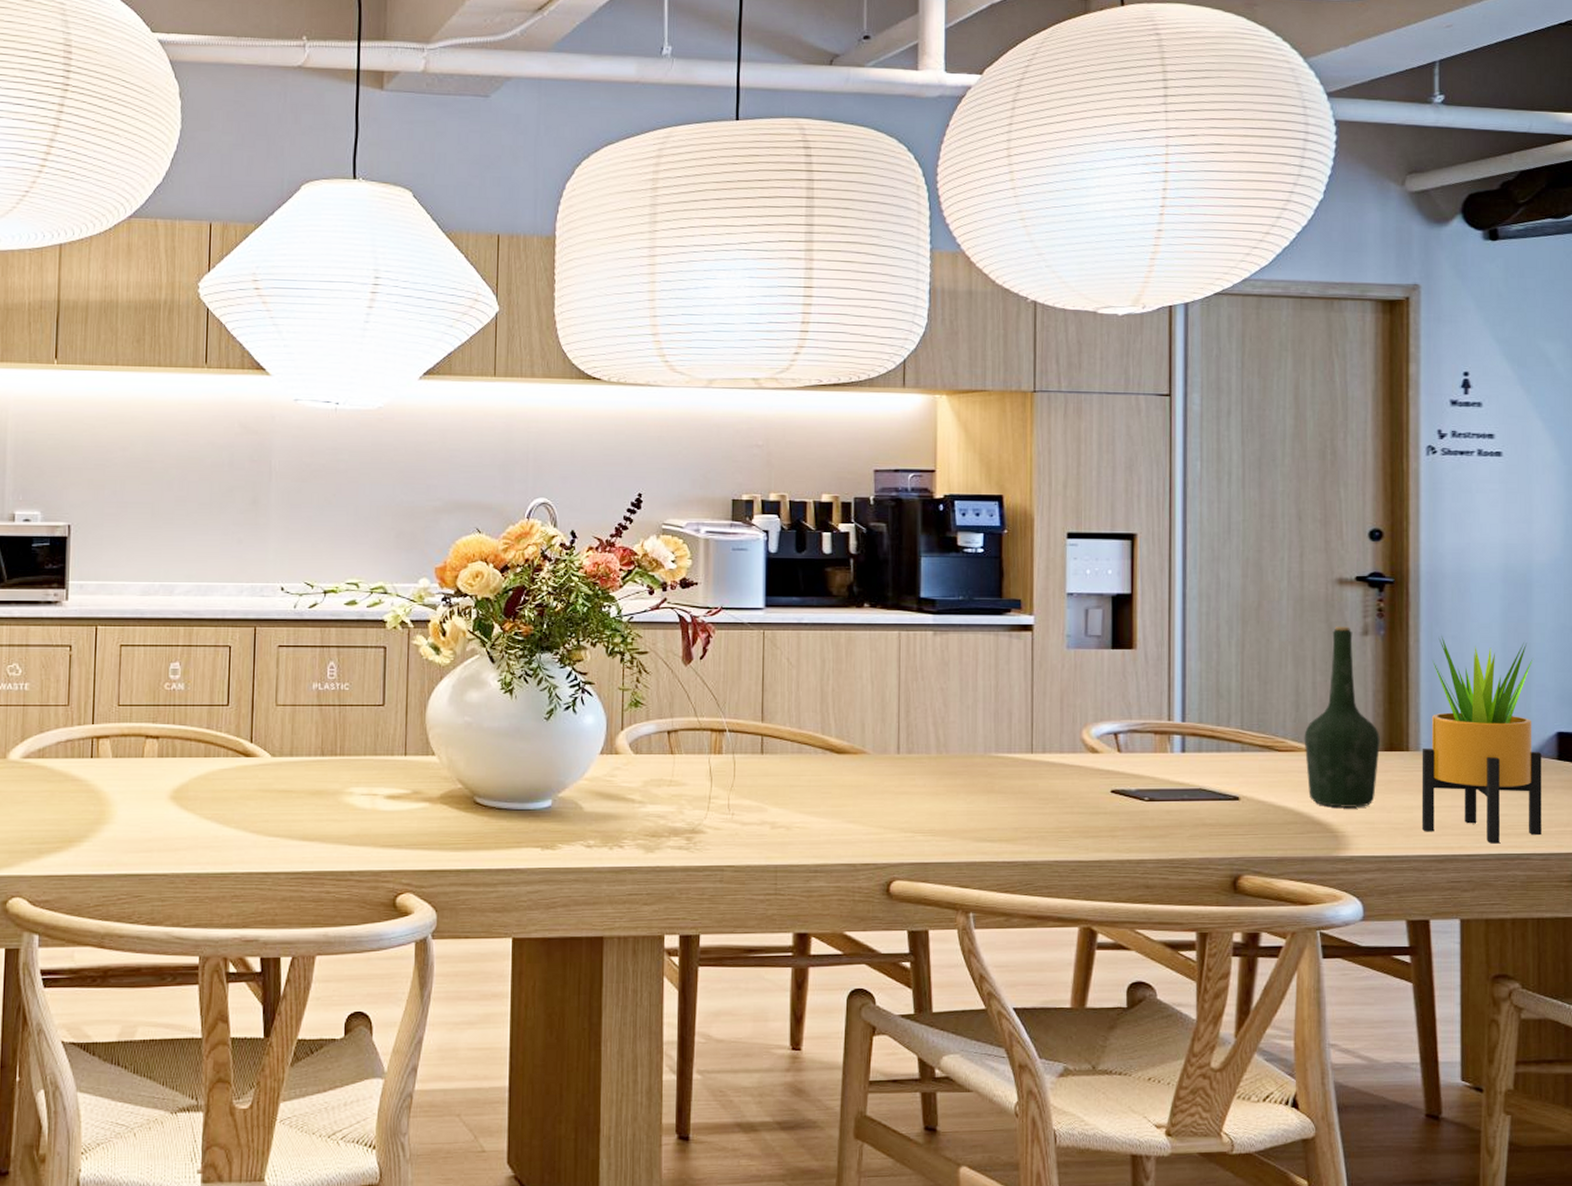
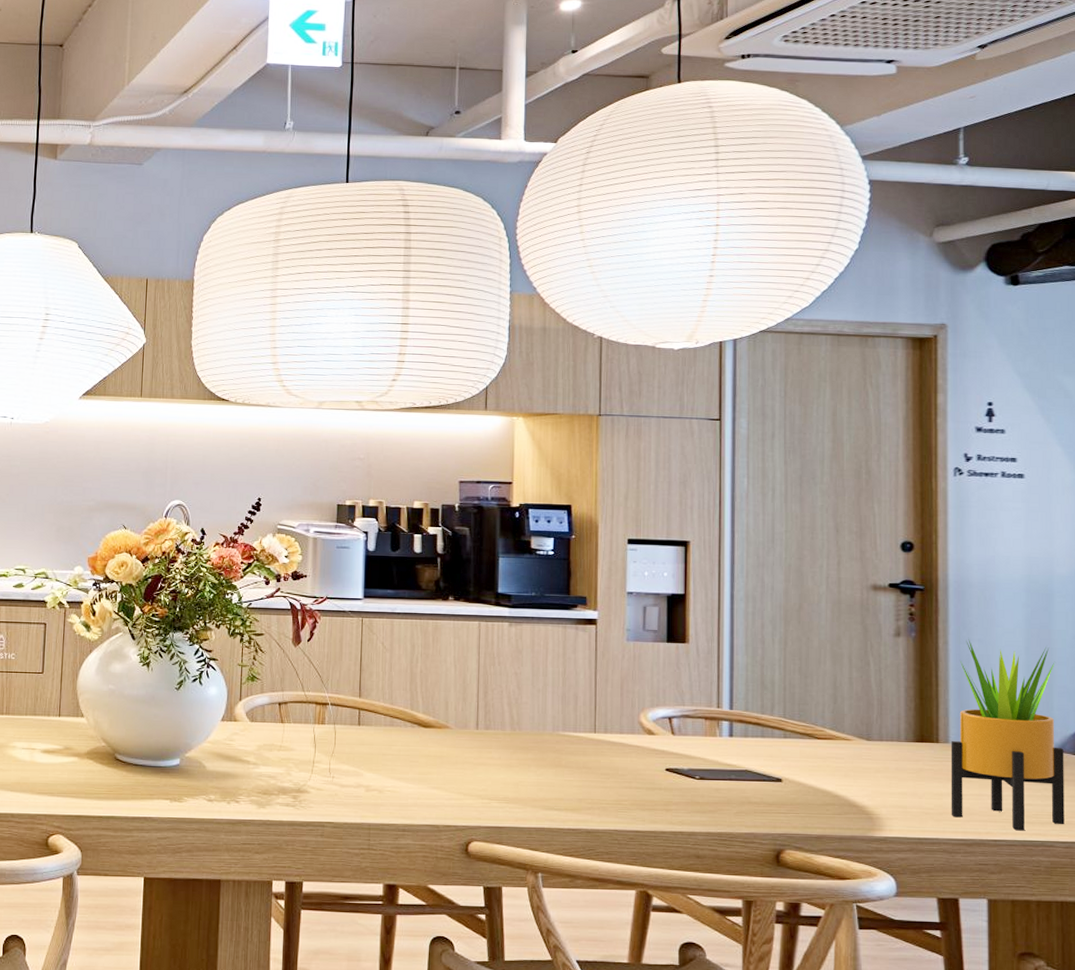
bottle: present [1304,626,1380,809] -> none [841,628,911,794]

